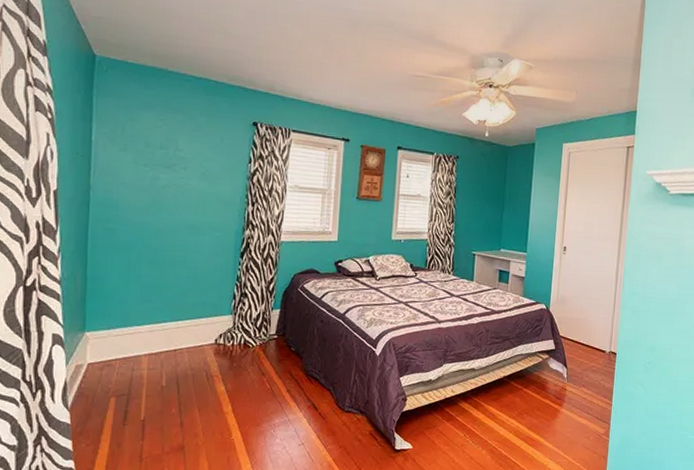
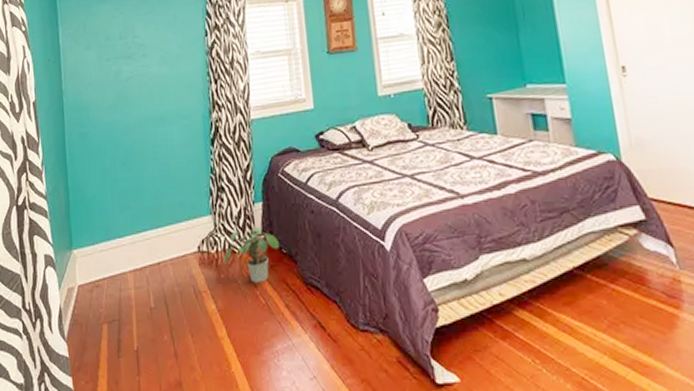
potted plant: none [238,328,289,372] -> present [224,226,279,283]

